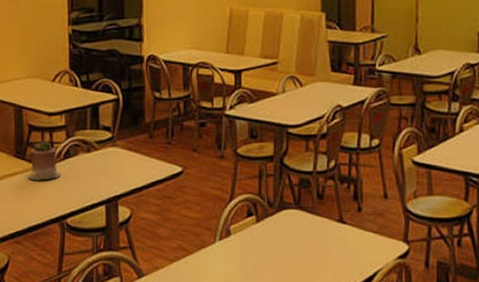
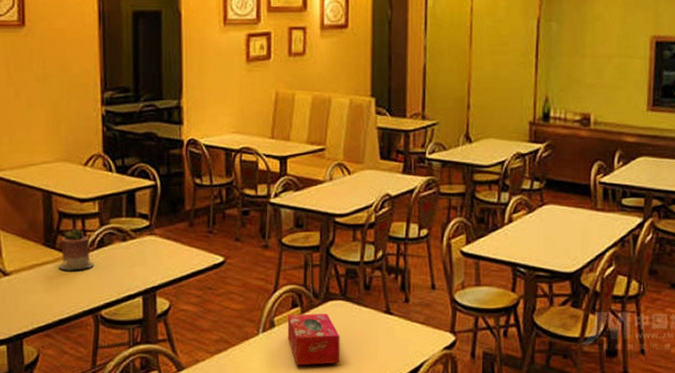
tissue box: none [243,222,295,273] -> present [287,313,340,365]

